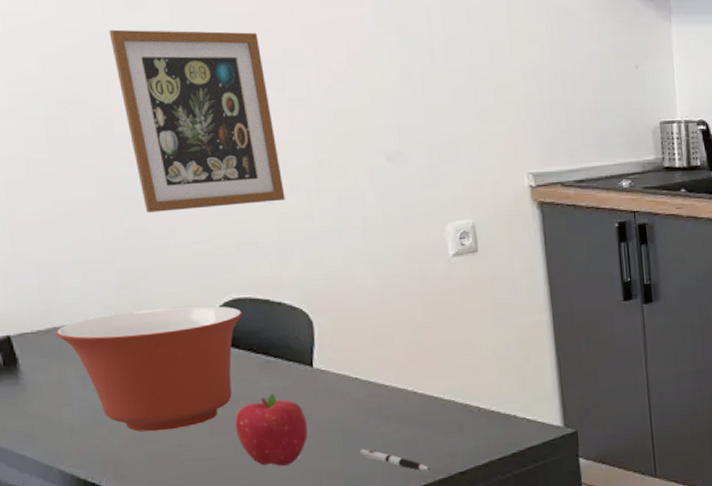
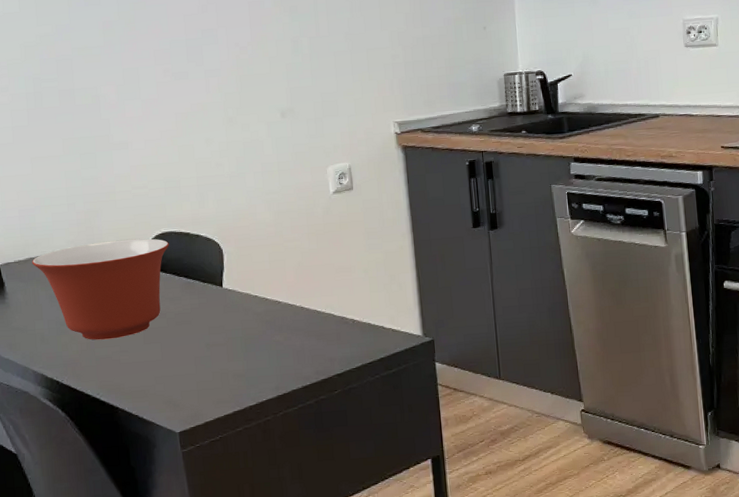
picture frame: present [109,29,286,212] -> none [72,17,203,165]
fruit: present [235,393,308,466] -> none [162,309,218,368]
pen: present [359,449,431,471] -> none [258,354,315,373]

